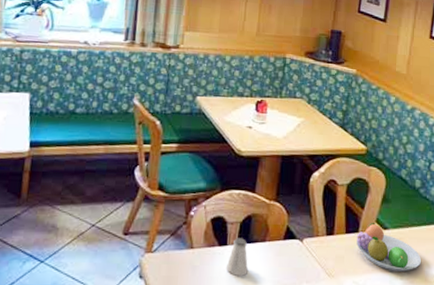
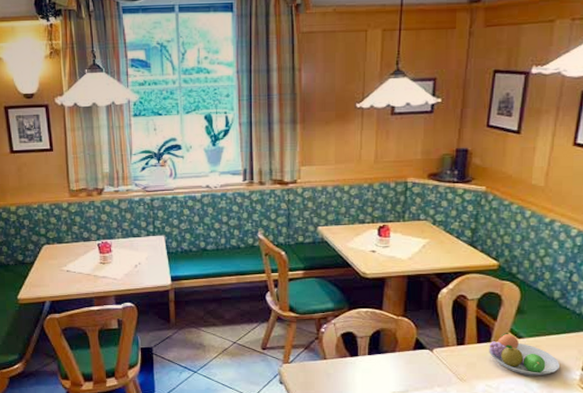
saltshaker: present [227,238,249,277] -> none [359,350,380,382]

